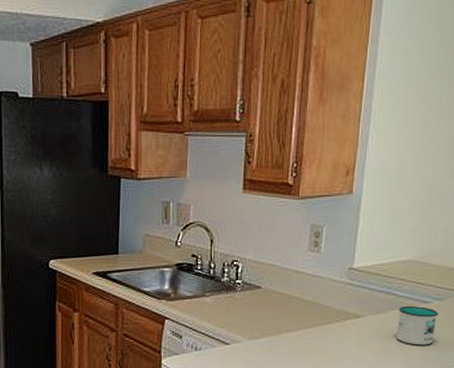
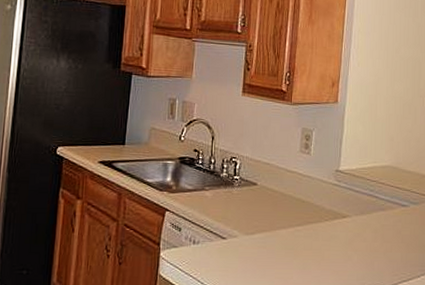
mug: present [396,306,439,346] -> none [379,209,415,247]

